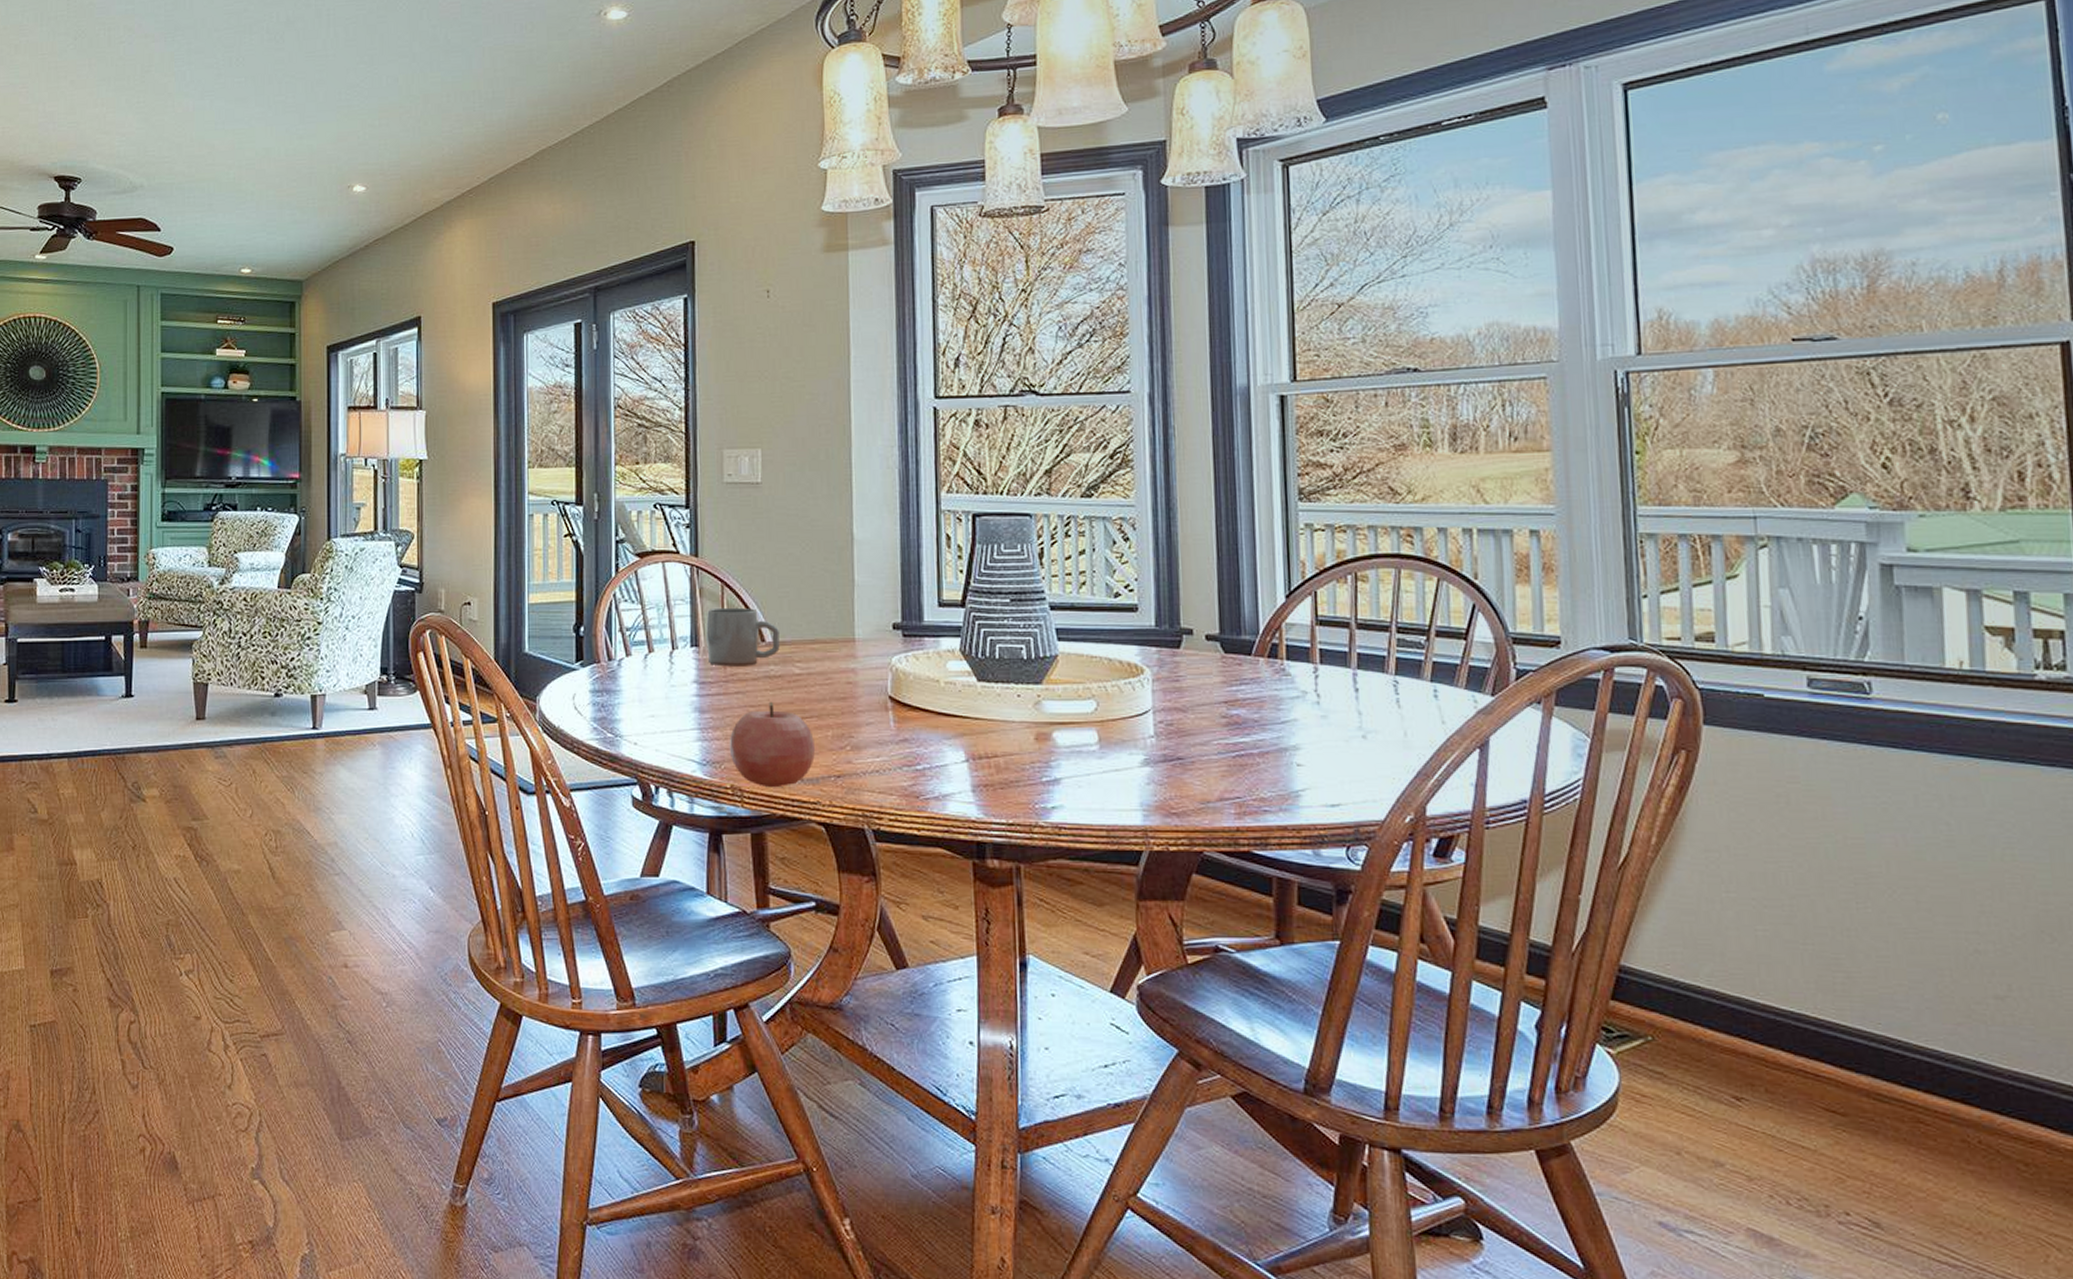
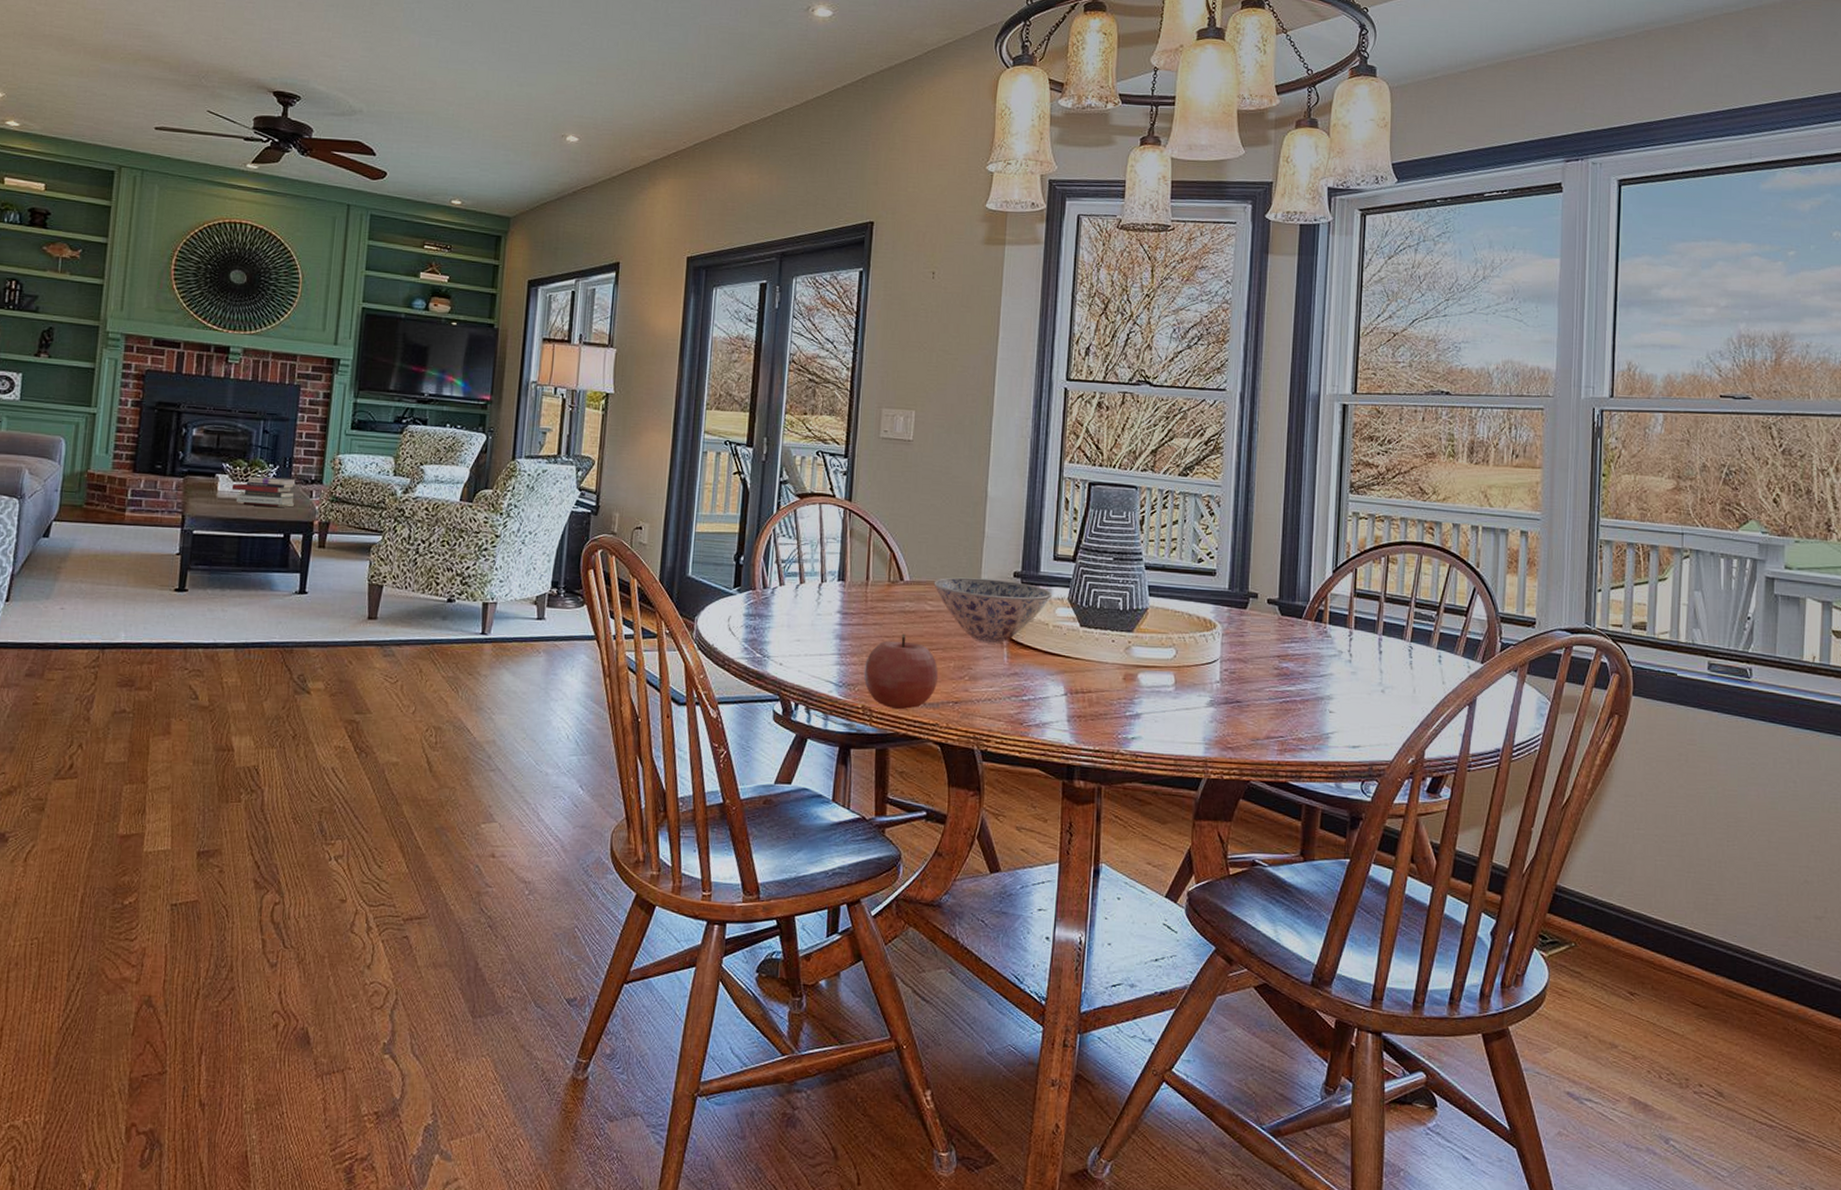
books: none [50,577,113,609] -> present [231,476,296,508]
mug: present [706,607,780,667] -> none [851,547,916,602]
bowl: none [800,633,941,707] -> present [933,577,1053,644]

